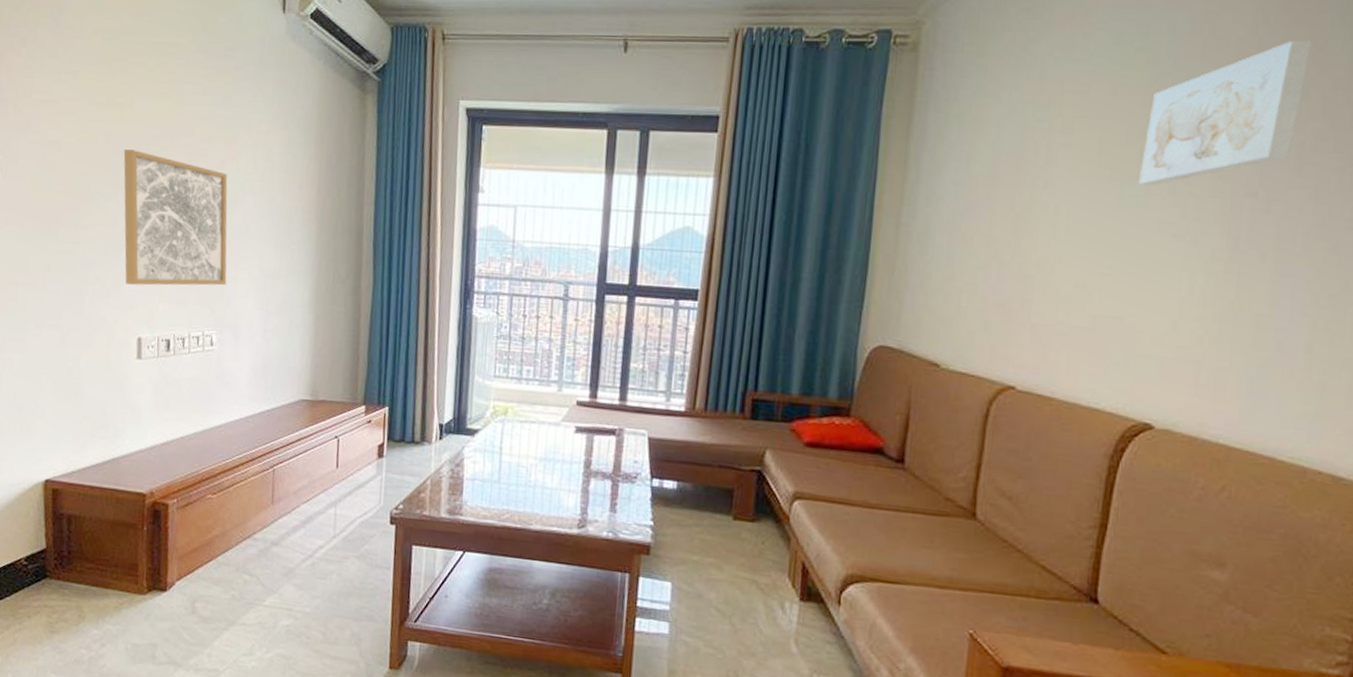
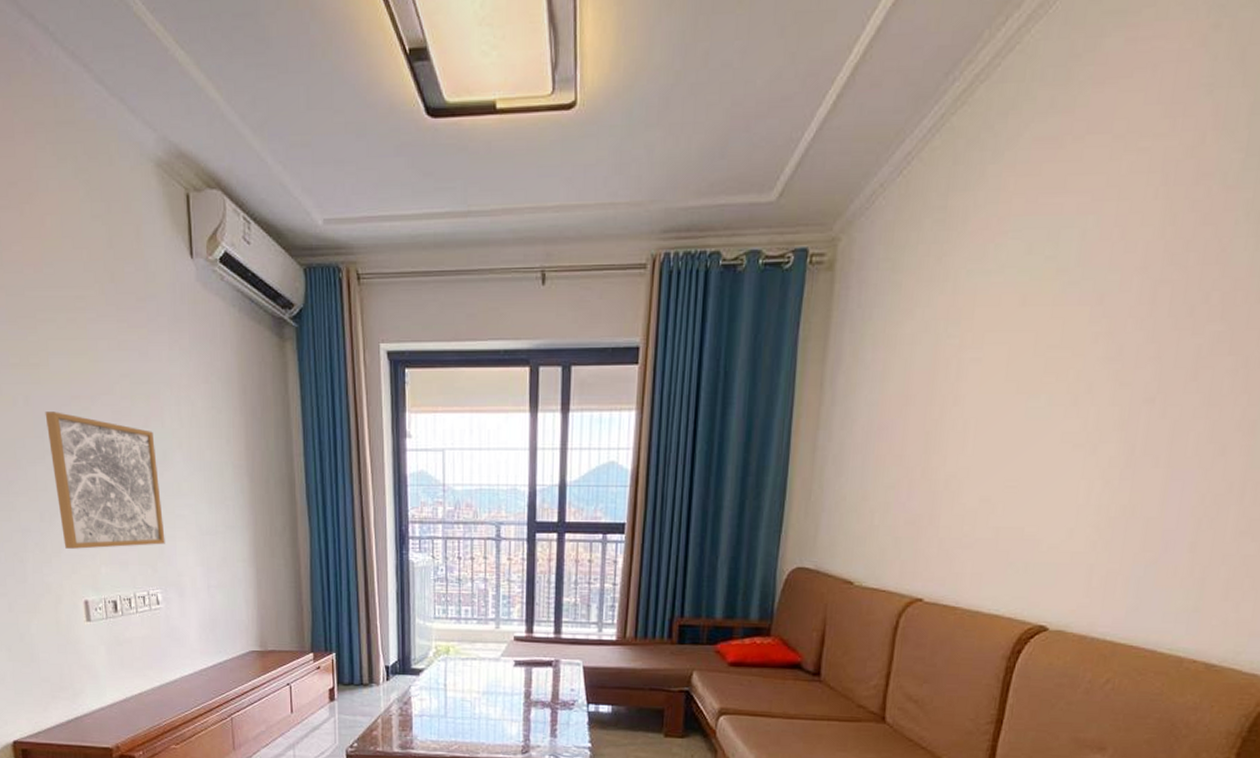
wall art: present [1139,40,1312,186] -> none [1044,241,1217,397]

